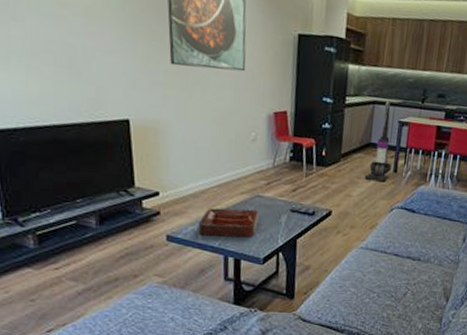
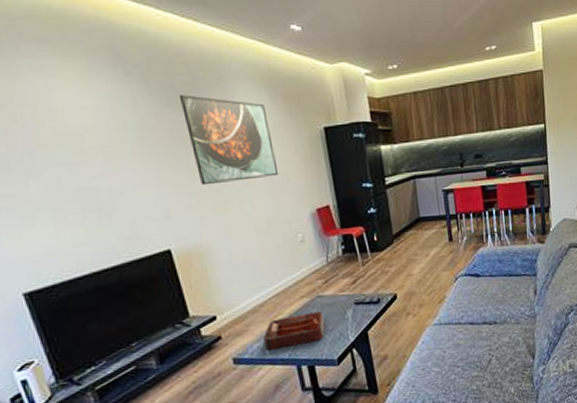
vacuum cleaner: present [364,101,392,182] -> none [421,172,447,255]

